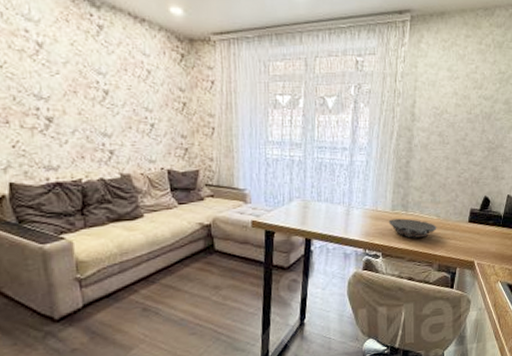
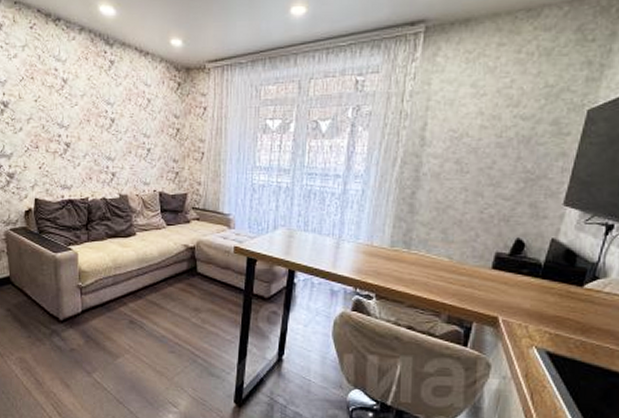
bowl: present [388,218,437,238] -> none [385,257,448,281]

